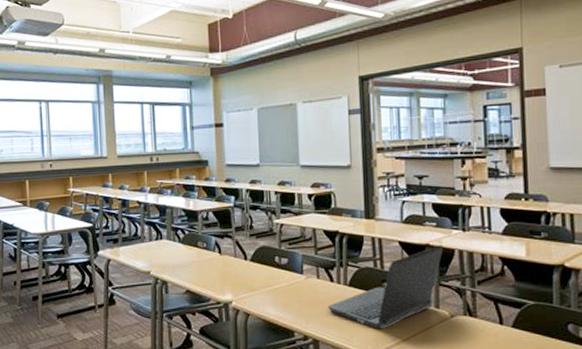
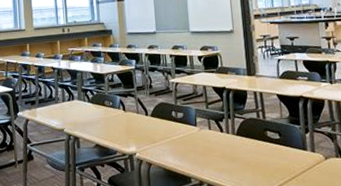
laptop computer: present [327,245,444,330] -> none [219,96,315,173]

